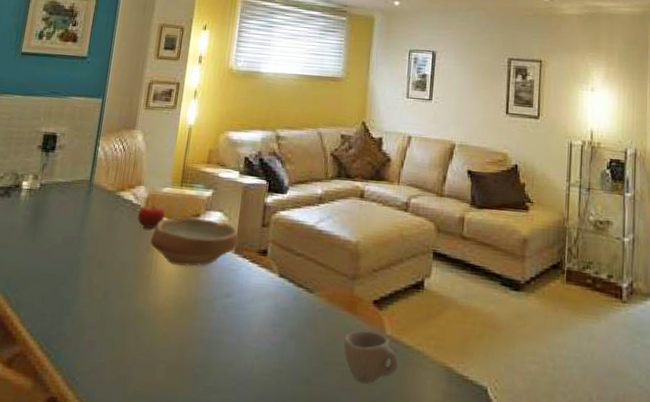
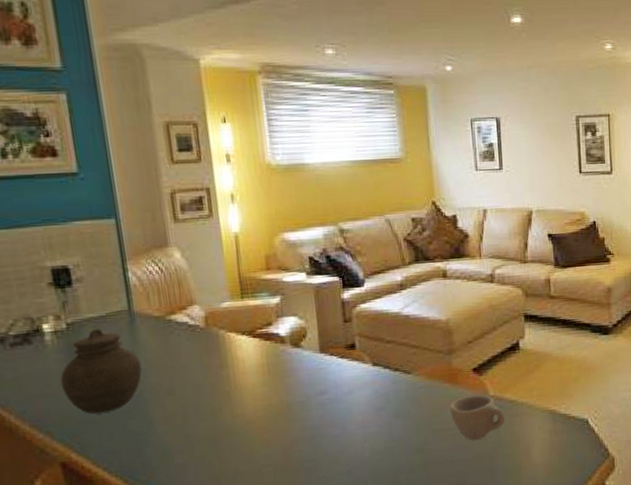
jar: none [19,193,86,274] -> present [60,329,142,414]
fruit: present [137,202,165,229] -> none [199,320,232,348]
bowl: present [150,217,238,267] -> none [221,325,321,376]

